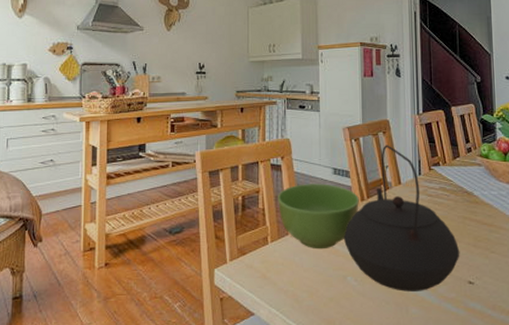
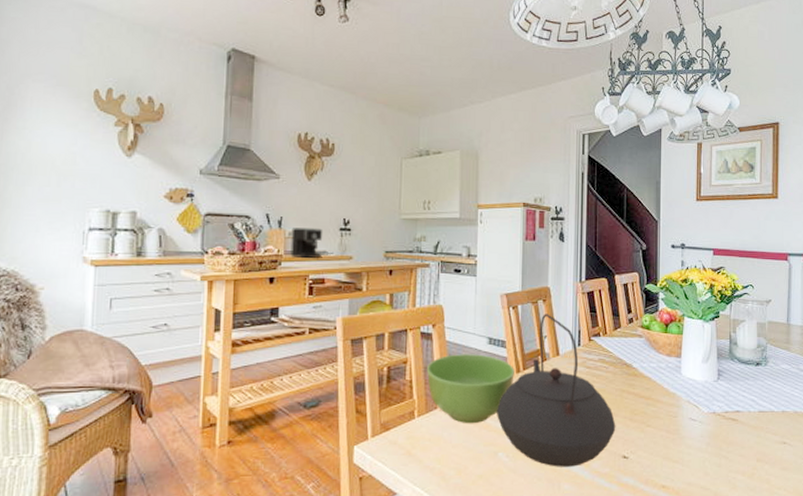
coffee maker: none [154,73,191,99] -> present [290,228,334,258]

